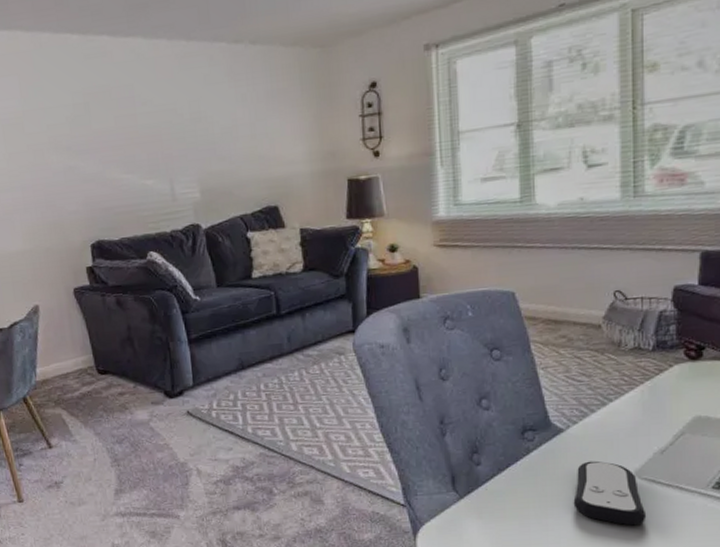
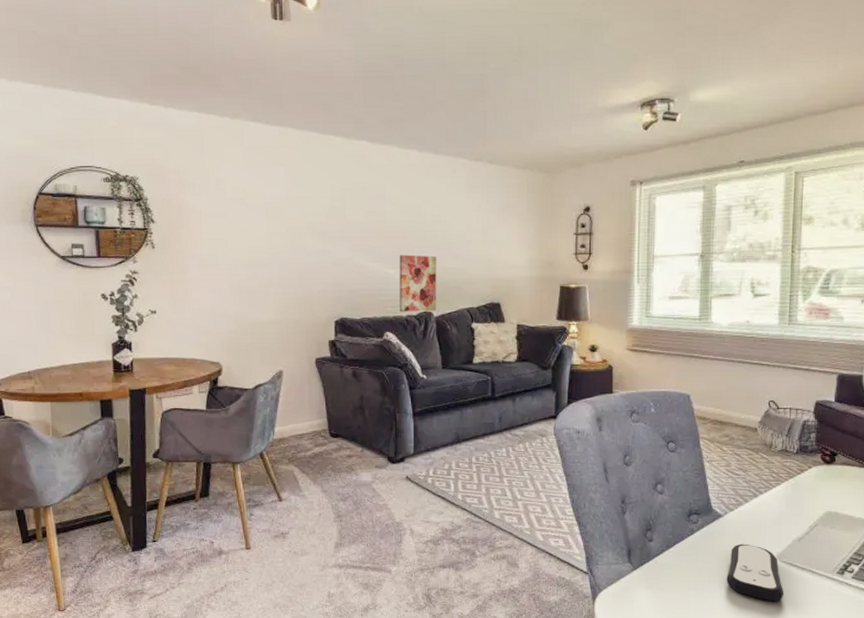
wall art: none [156,159,205,228] -> present [399,254,437,312]

